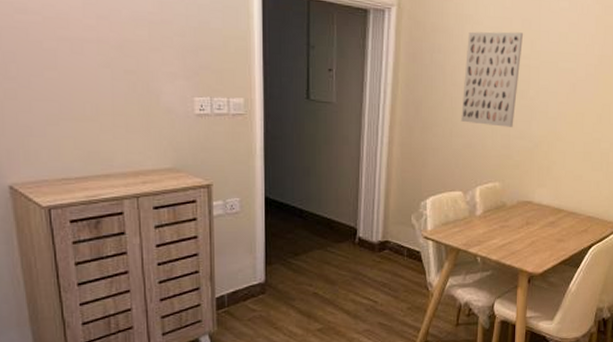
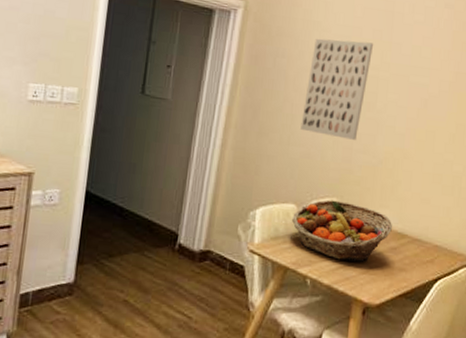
fruit basket: none [459,184,550,238] -> present [291,199,392,262]

